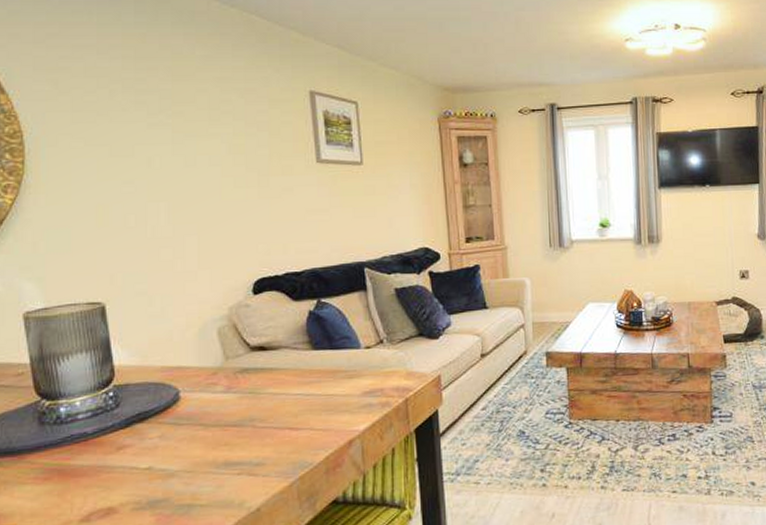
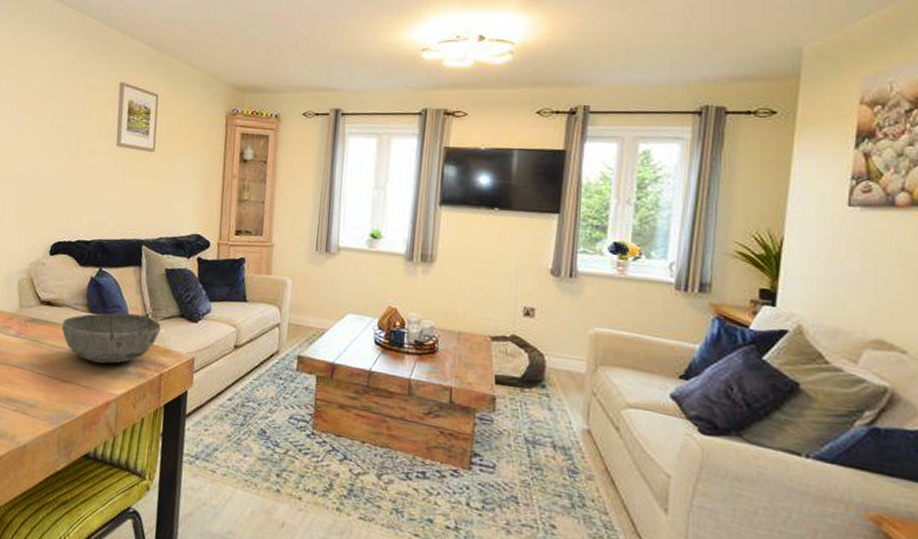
bowl: none [282,341,399,402] -> present [61,312,161,364]

